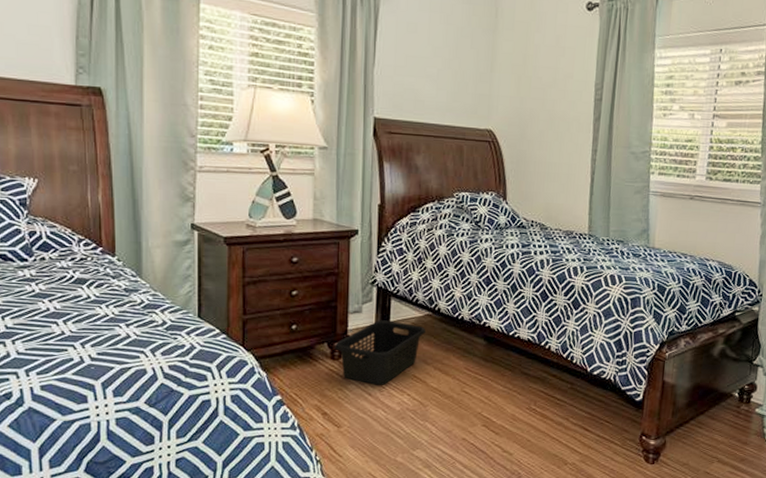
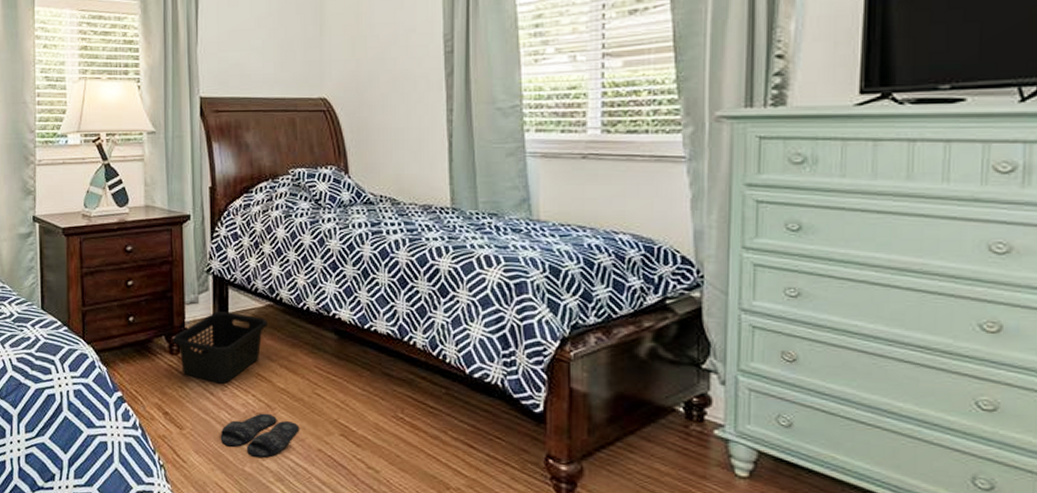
slippers: none [375,410,448,449] -> present [220,413,300,458]

